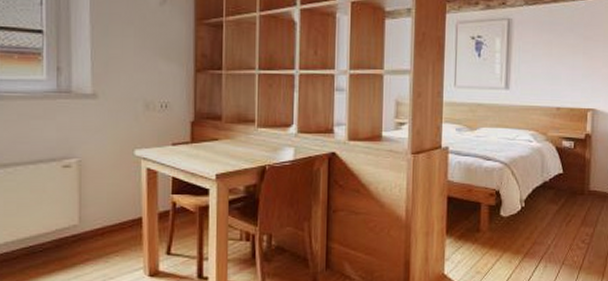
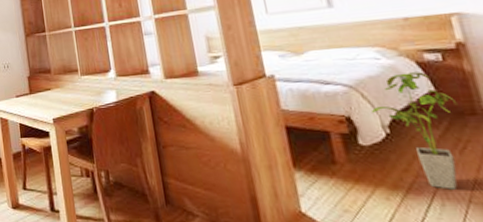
house plant: none [515,156,573,254] -> present [370,72,458,190]

